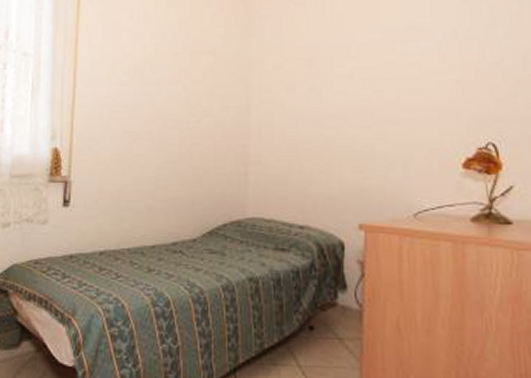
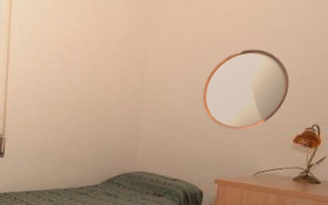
home mirror: none [328,51,445,156] -> present [202,49,290,130]

